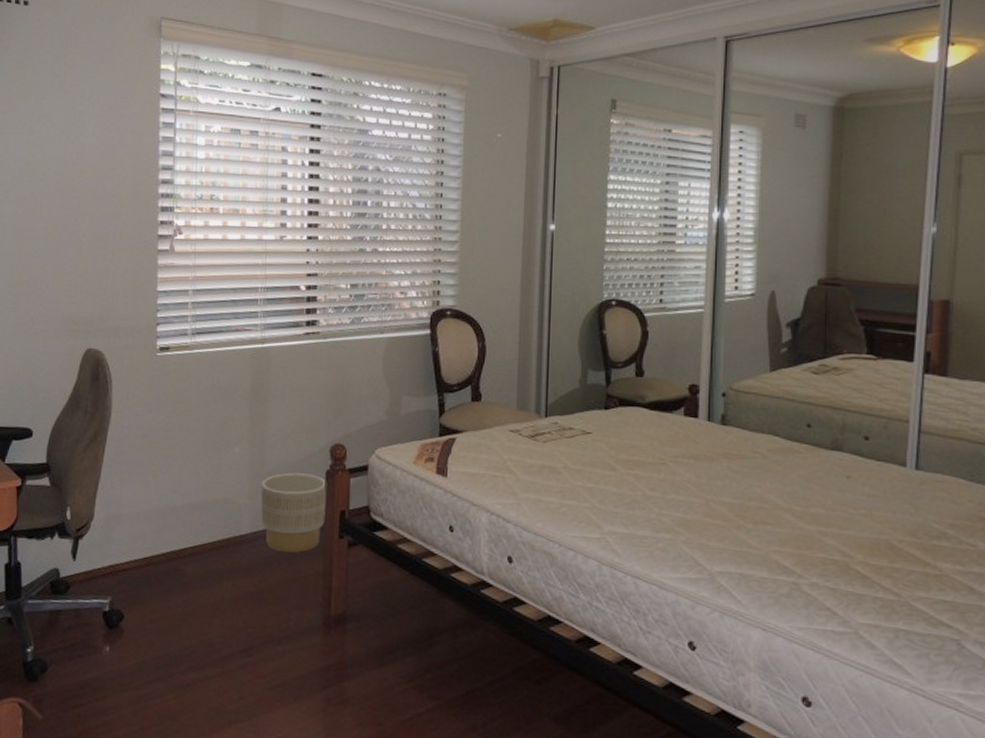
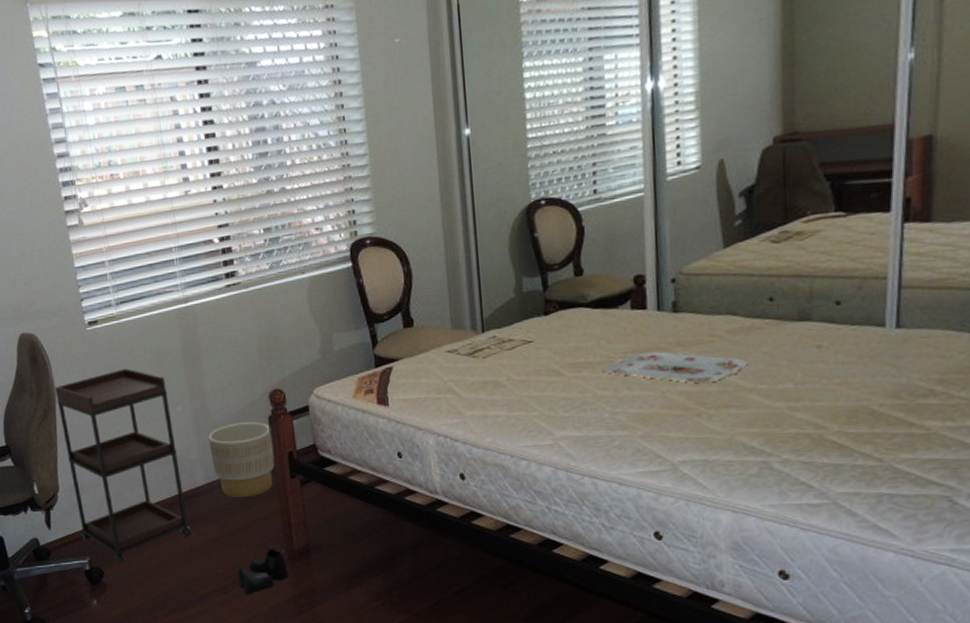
shelving unit: none [108,400,228,609] -> present [54,368,192,564]
boots: none [267,609,321,661] -> present [237,546,288,595]
serving tray: none [653,458,785,498] -> present [602,351,748,384]

